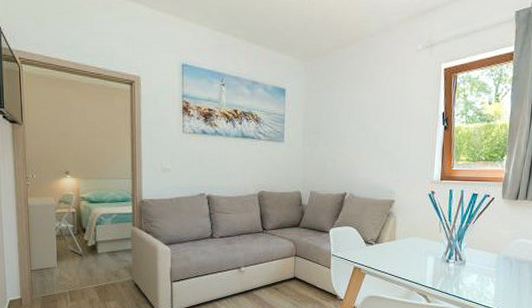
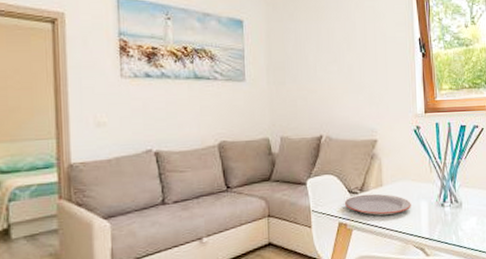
plate: none [361,245,419,265] -> present [345,193,411,216]

